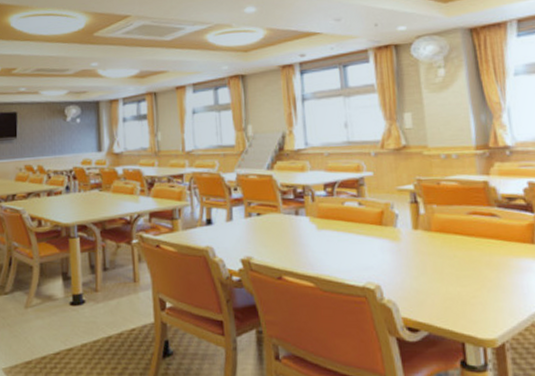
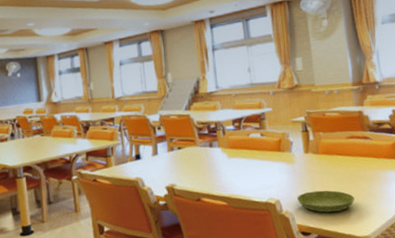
saucer: none [402,277,478,305] -> present [297,190,355,213]

